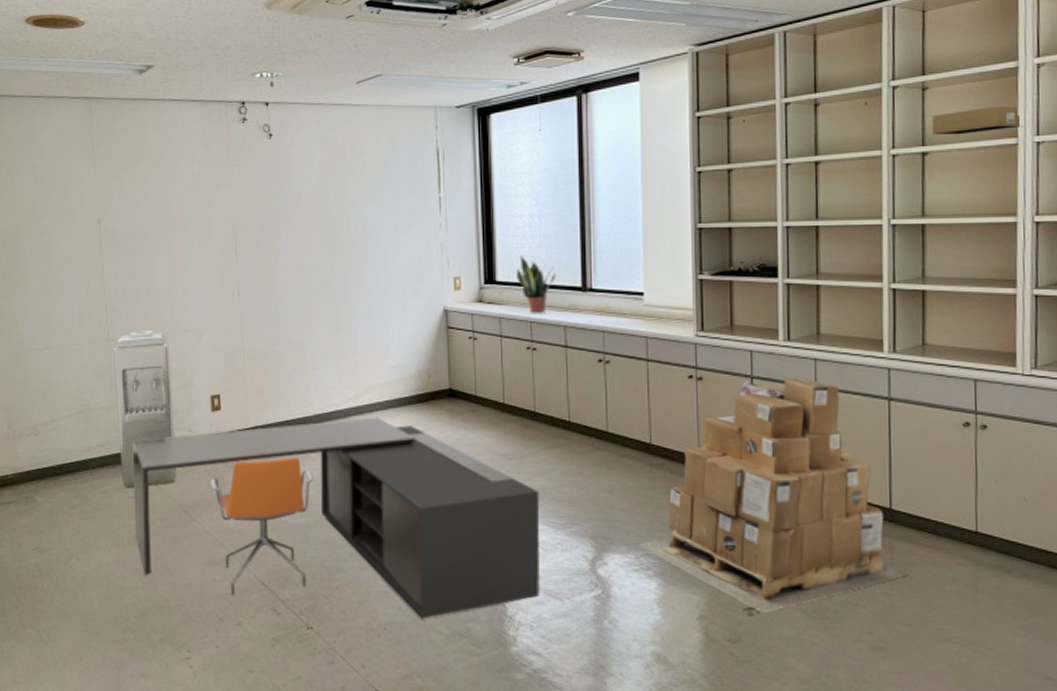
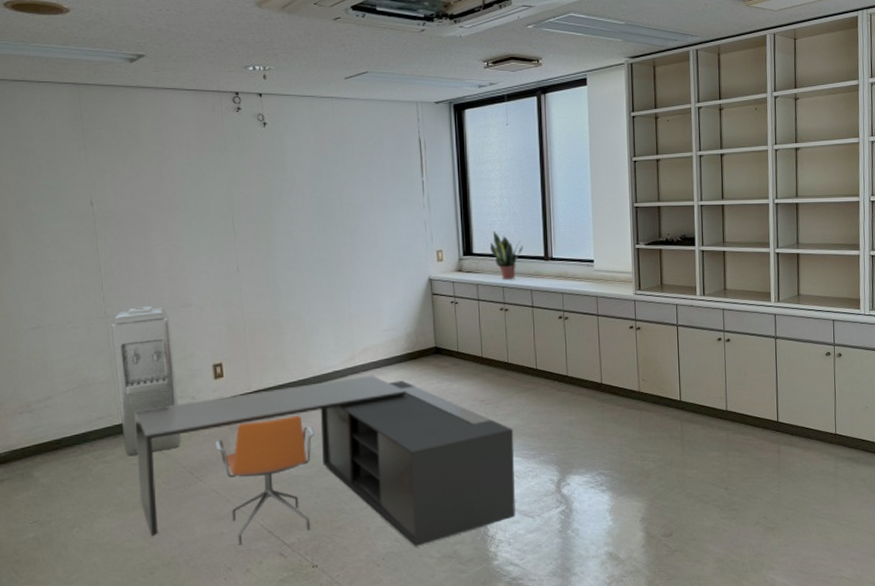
cardboard boxes: present [637,377,908,616] -> none [593,324,790,515]
box: present [932,106,1023,135] -> none [802,114,862,135]

